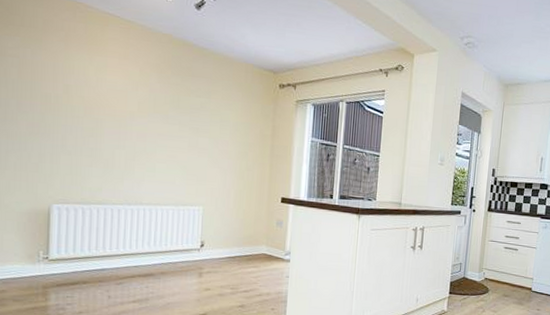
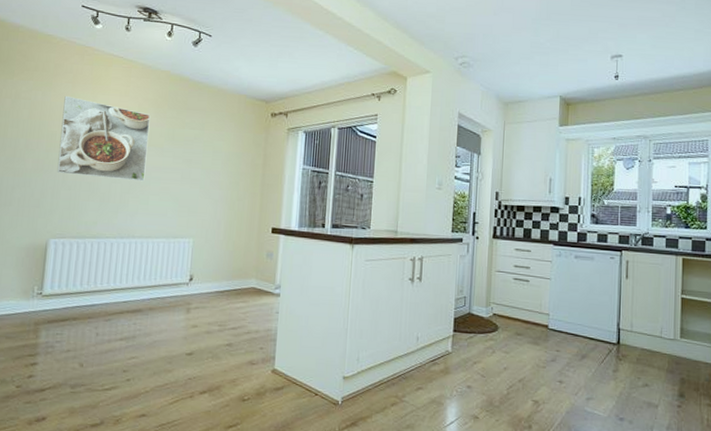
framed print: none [54,55,153,149] -> present [57,95,151,182]

